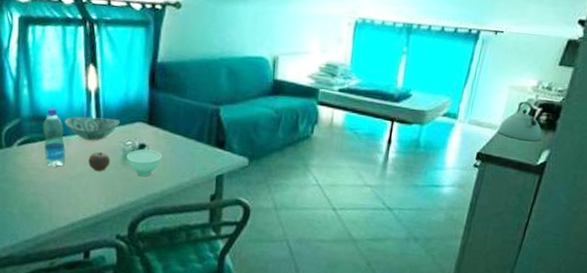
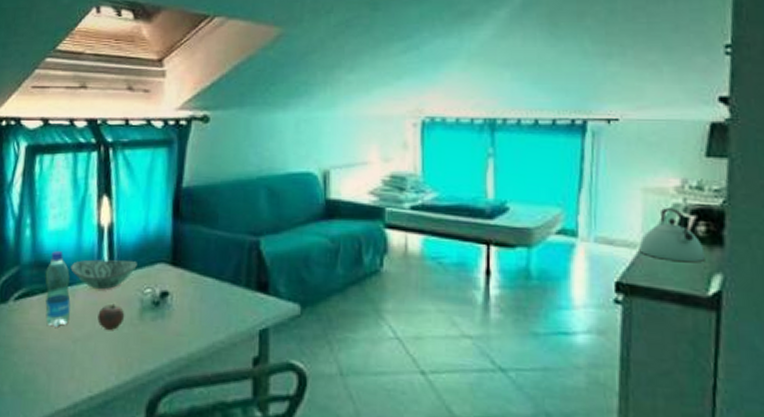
bowl: present [126,149,162,177] -> none [144,298,189,336]

